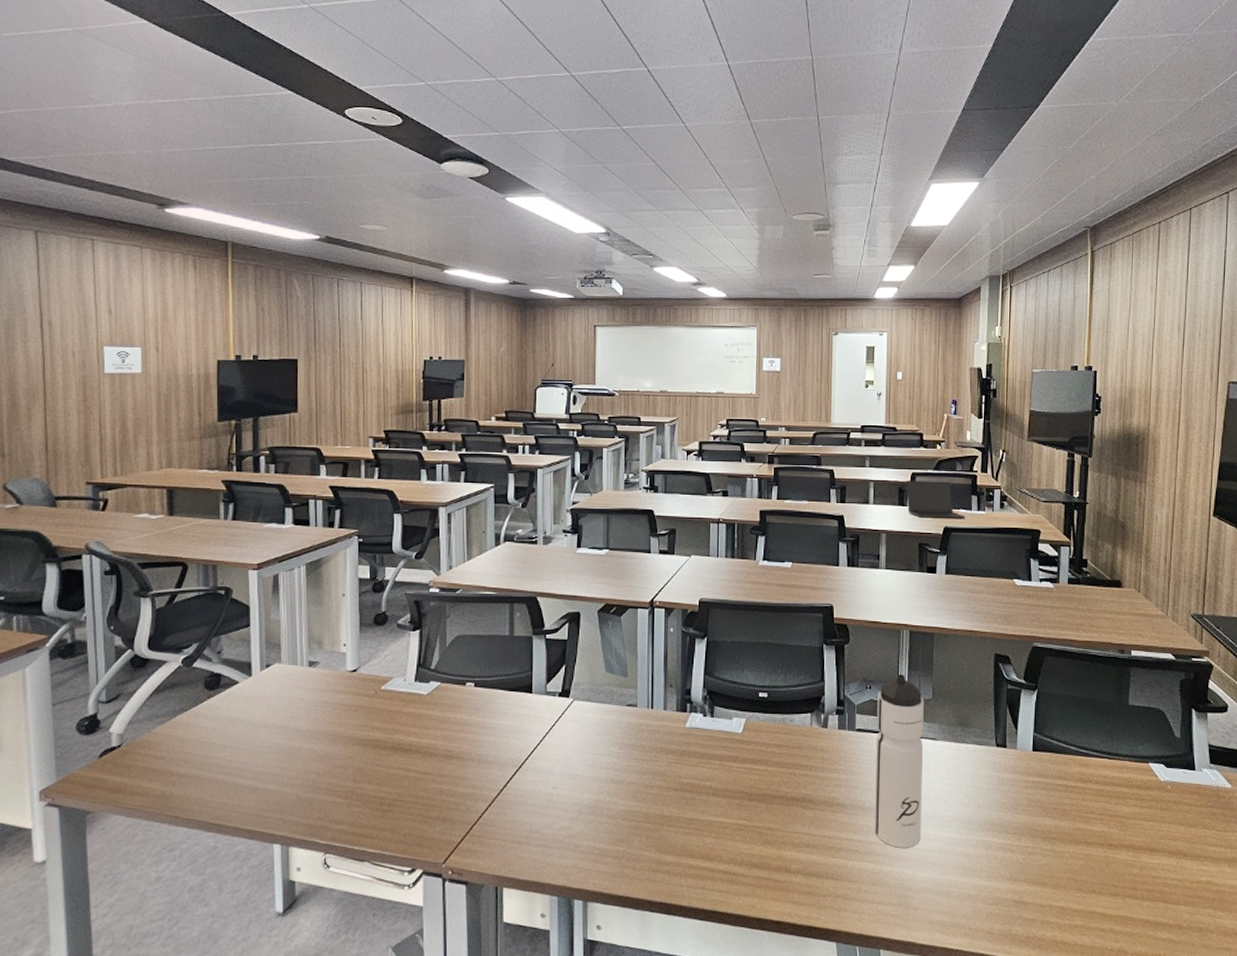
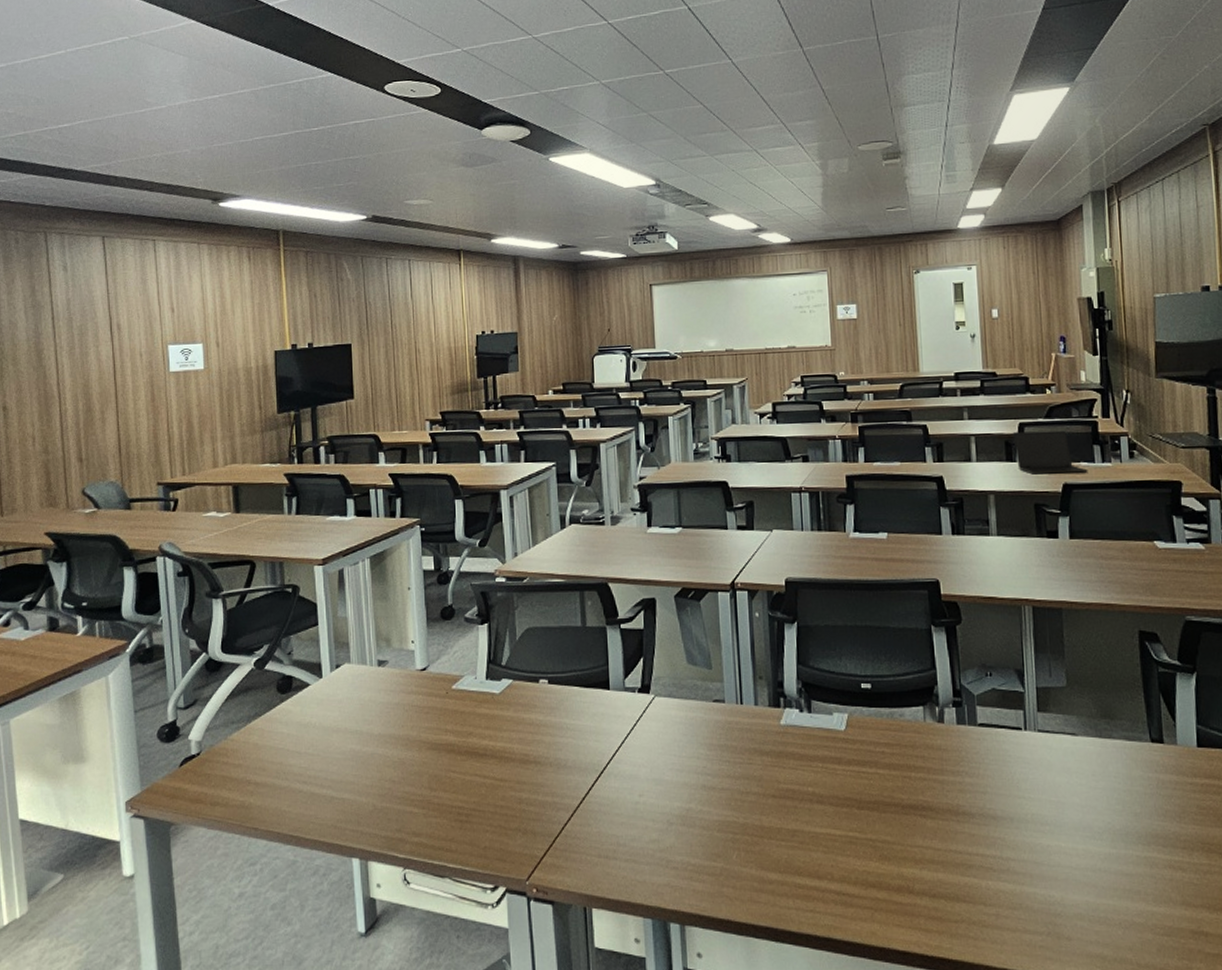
water bottle: present [873,674,924,848] -> none [1000,658,1067,865]

